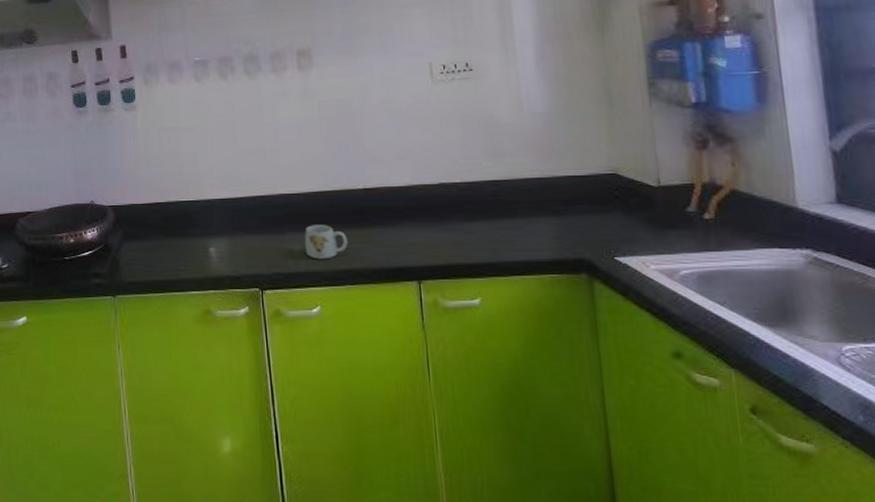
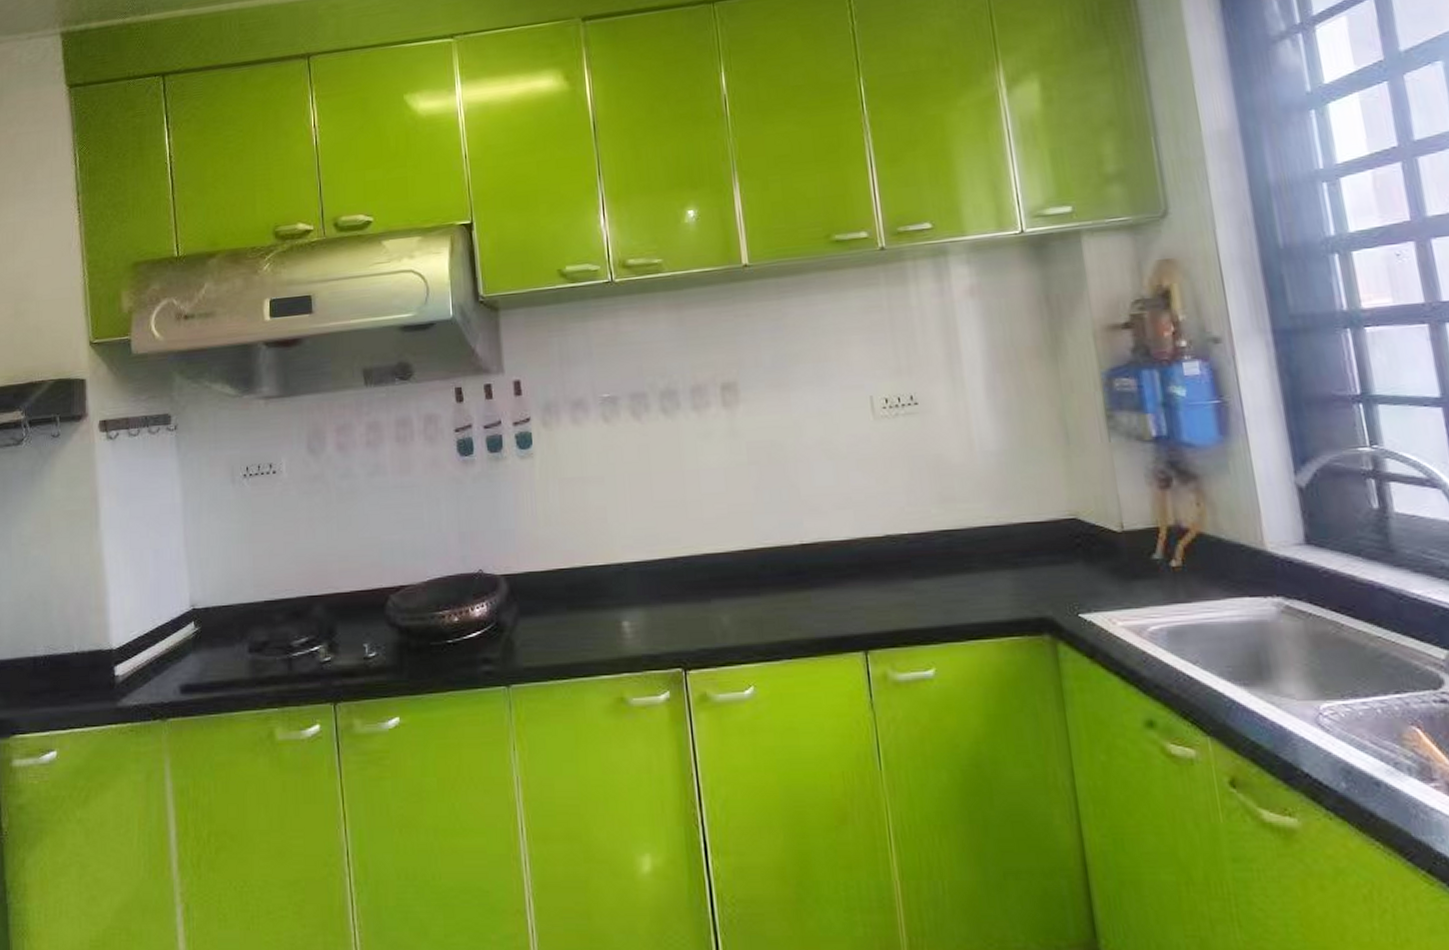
mug: present [304,225,348,260] -> none [733,589,784,631]

